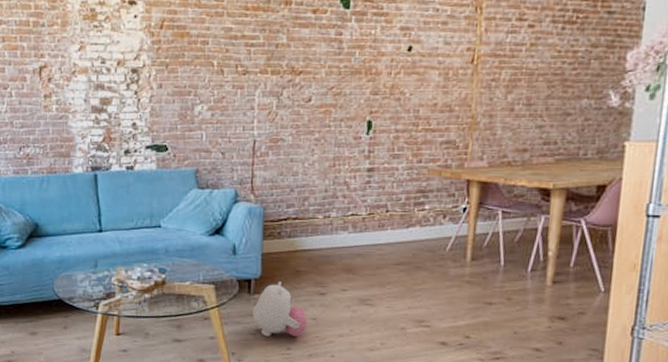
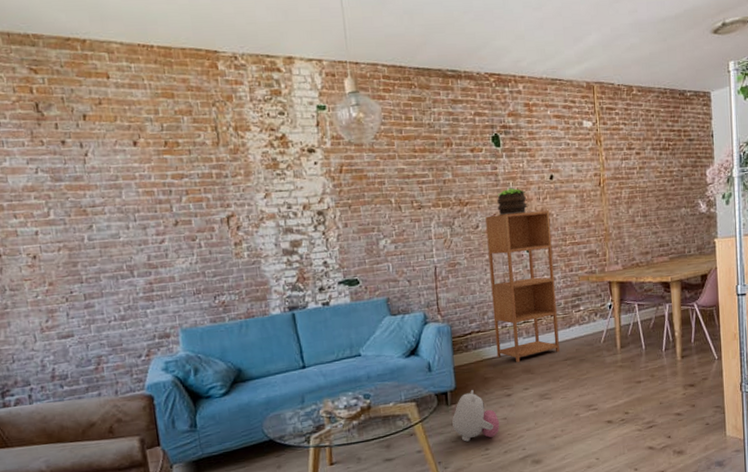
bookcase: none [314,88,402,260] -> present [485,210,560,363]
potted plant: none [337,58,374,90] -> present [497,187,527,216]

